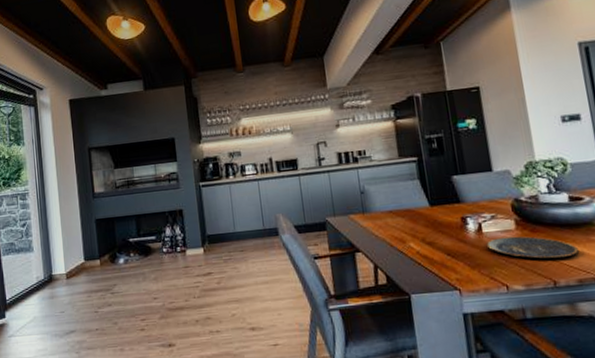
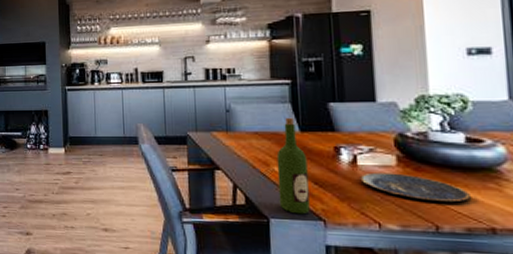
wine bottle: none [411,193,446,287] -> present [276,117,310,215]

